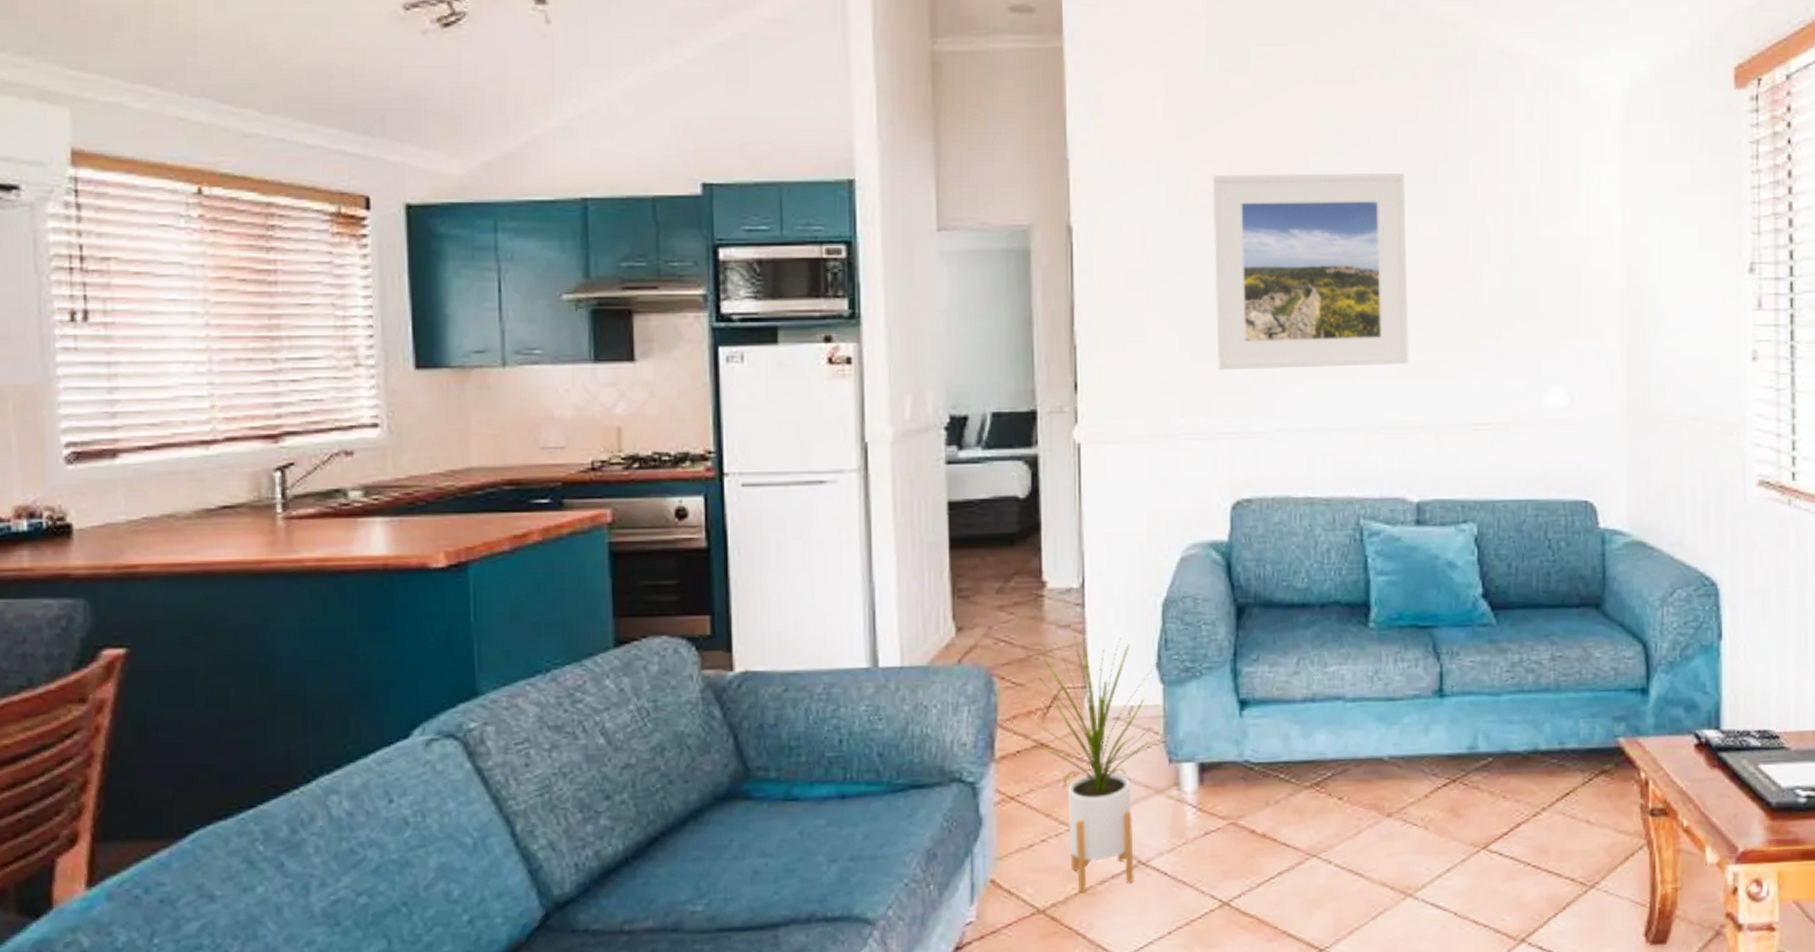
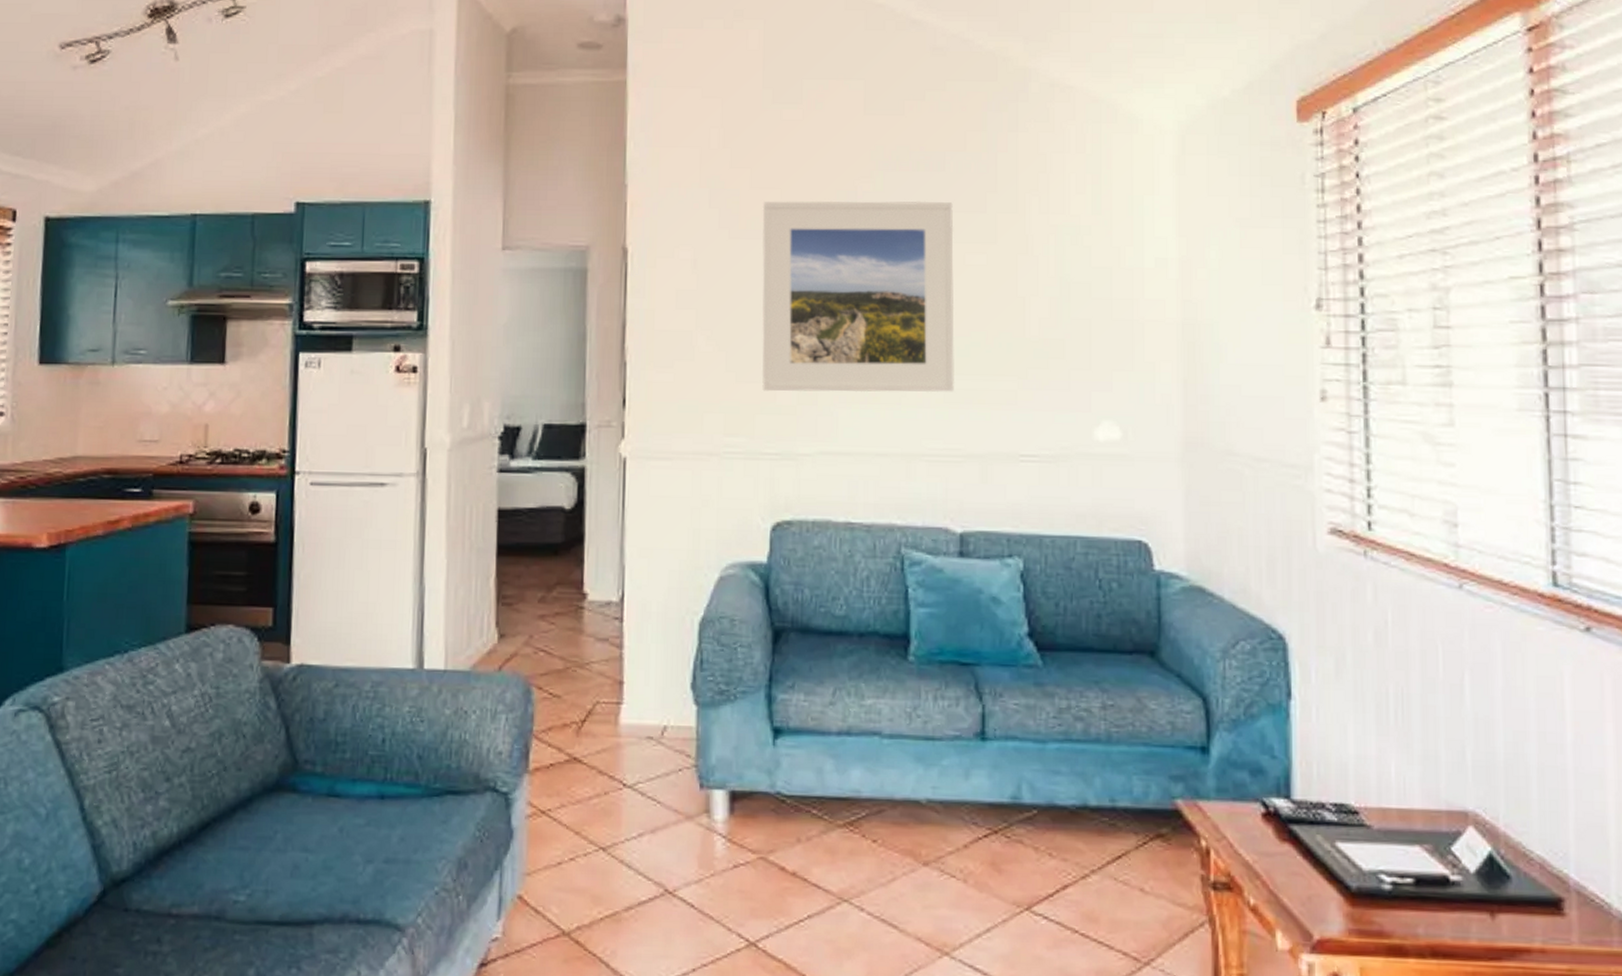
house plant: present [1023,633,1163,894] -> none [558,648,695,920]

